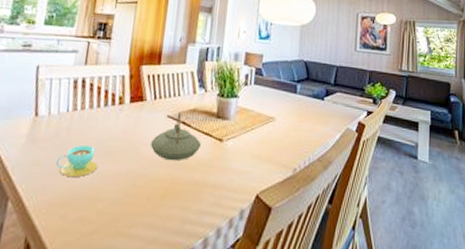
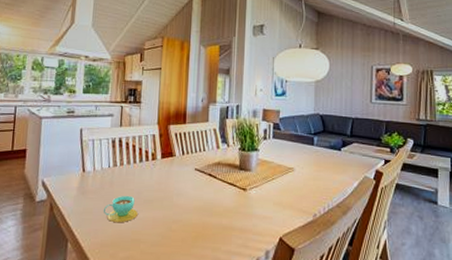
teapot: present [151,112,202,161] -> none [182,165,227,208]

